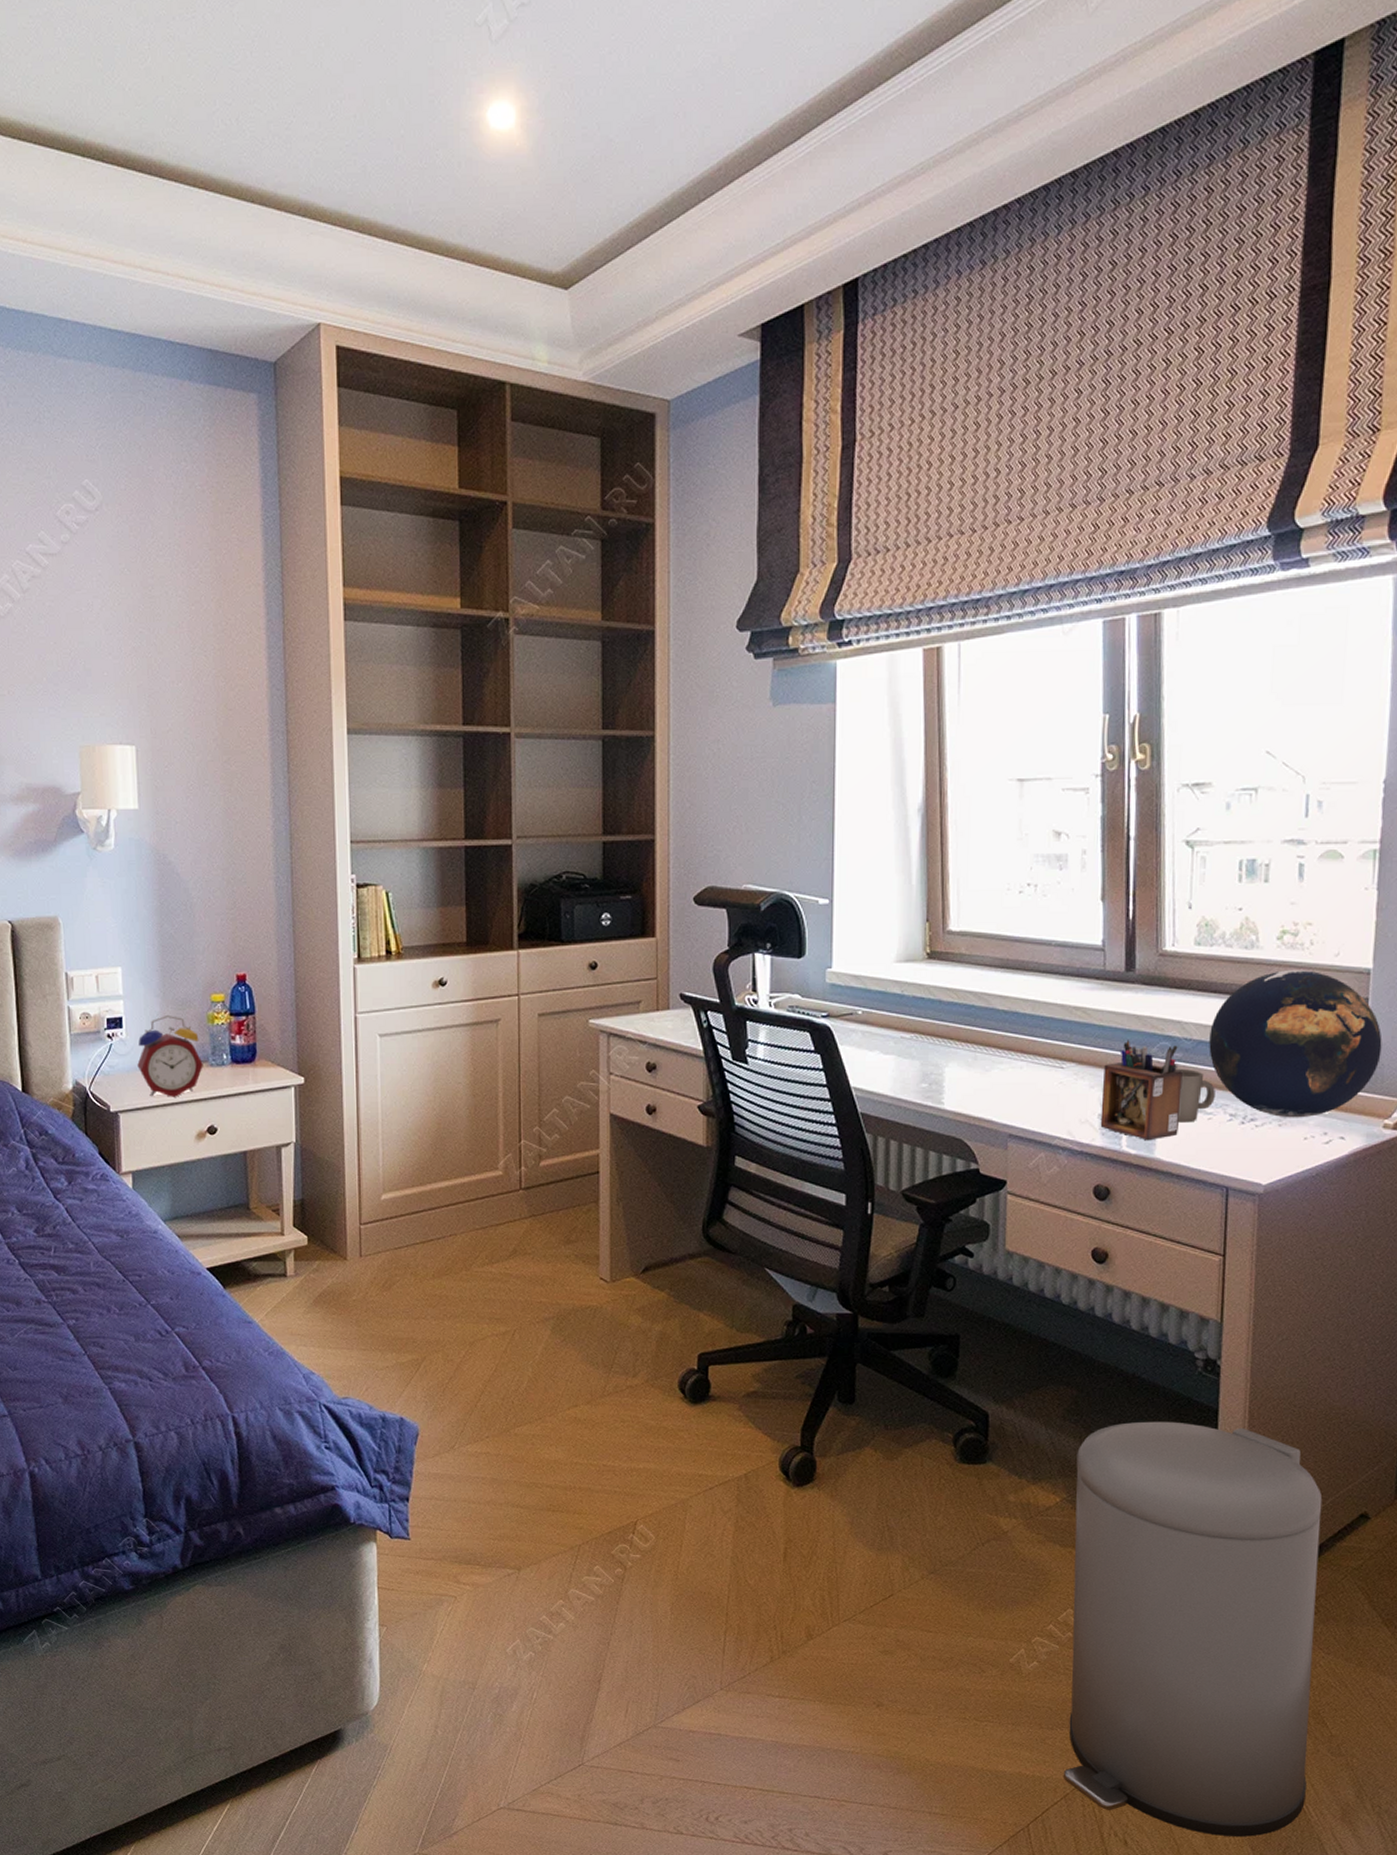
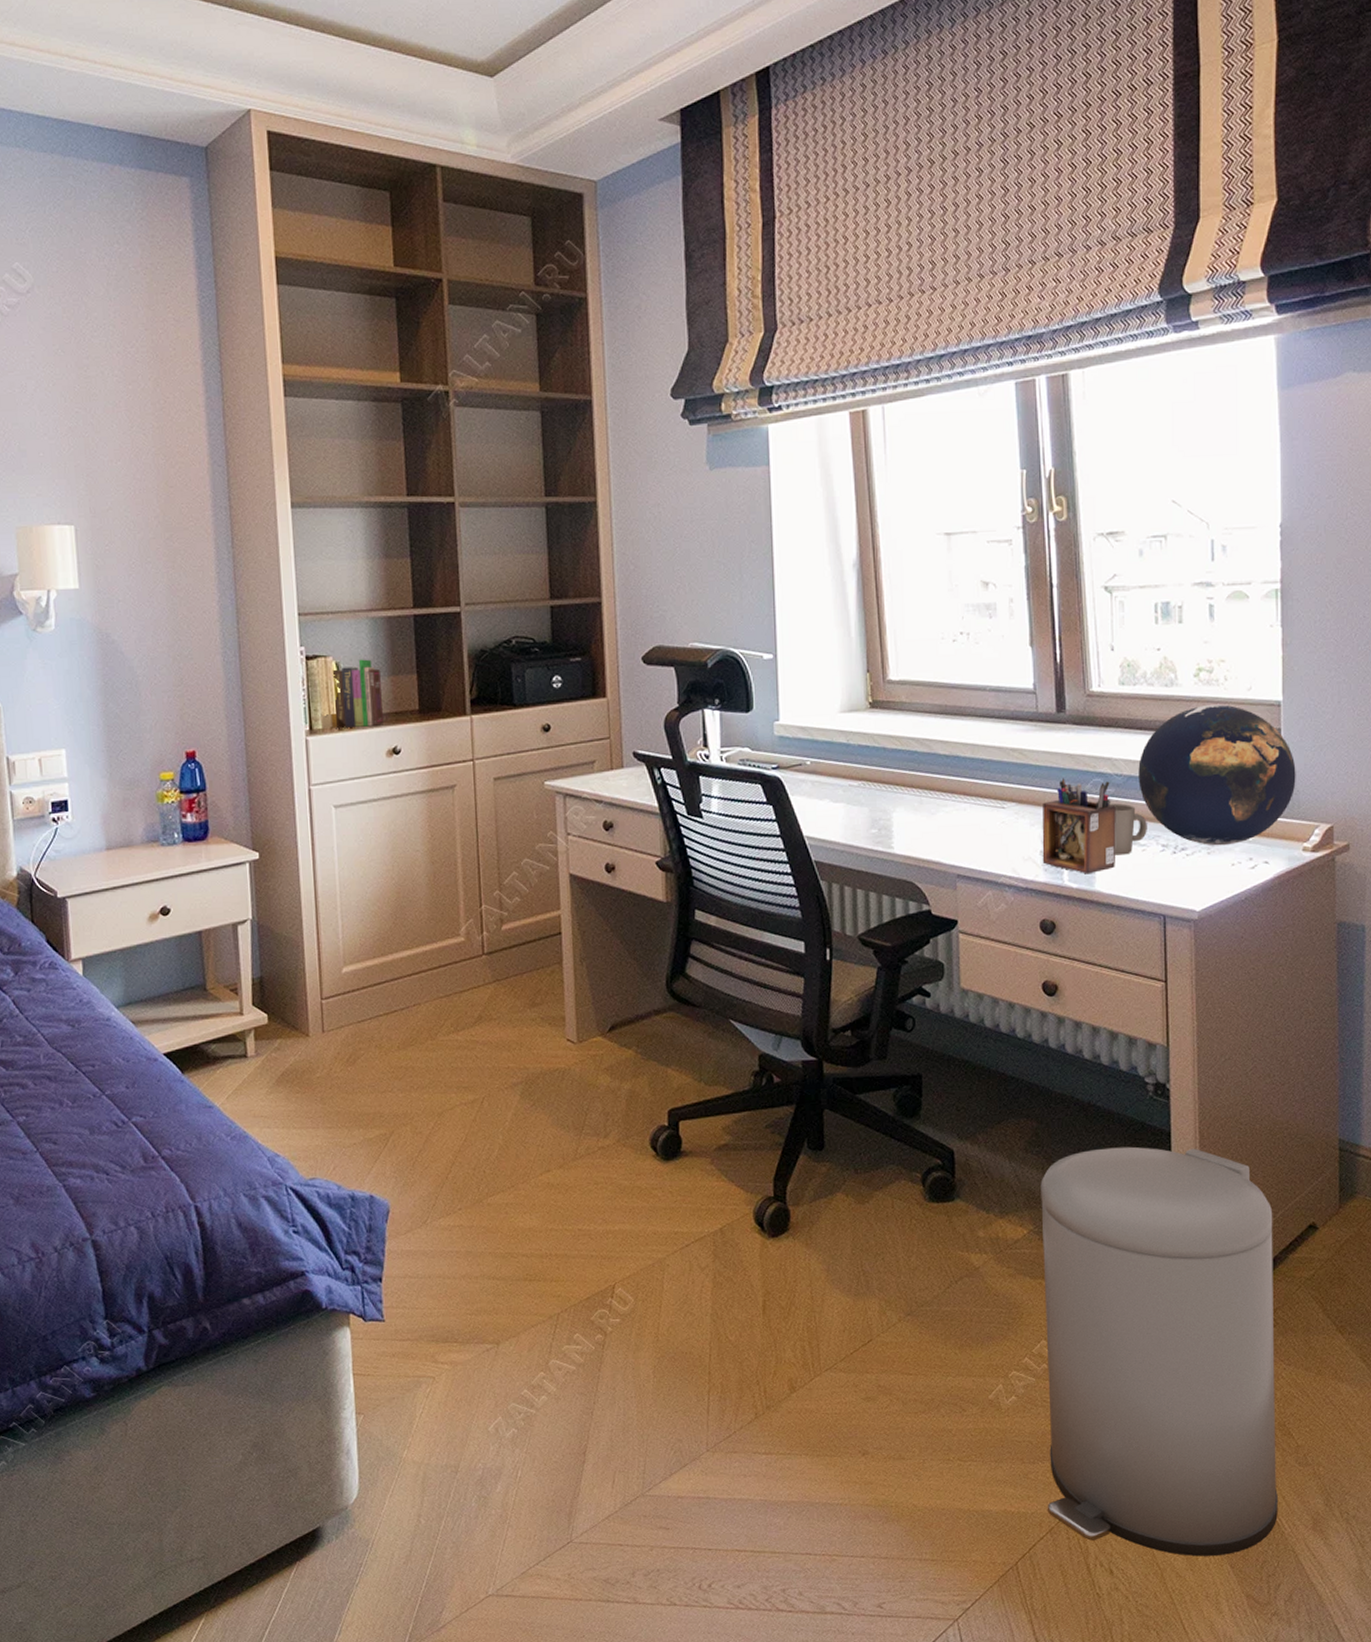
alarm clock: present [137,1014,203,1097] -> none [84,795,154,881]
books: none [369,889,430,957] -> present [321,659,383,729]

